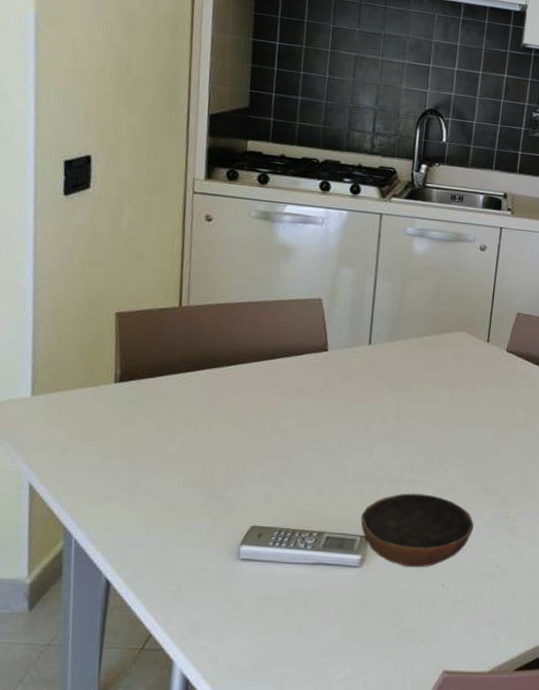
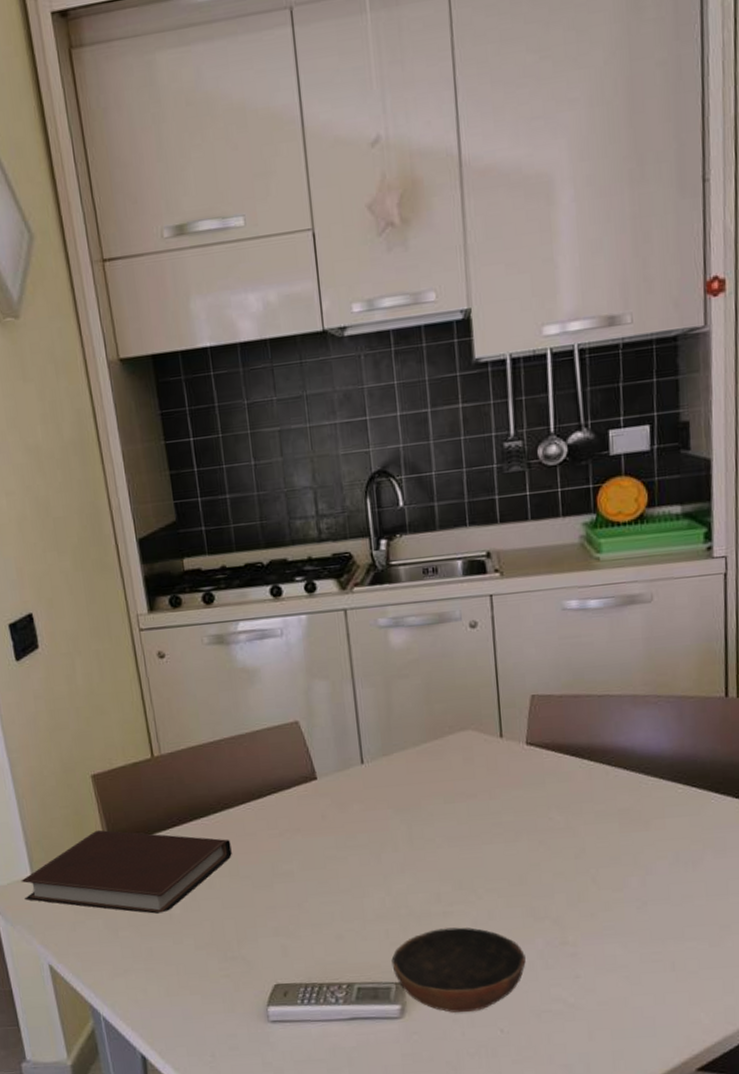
notebook: none [19,363,238,449] -> present [21,830,232,914]

